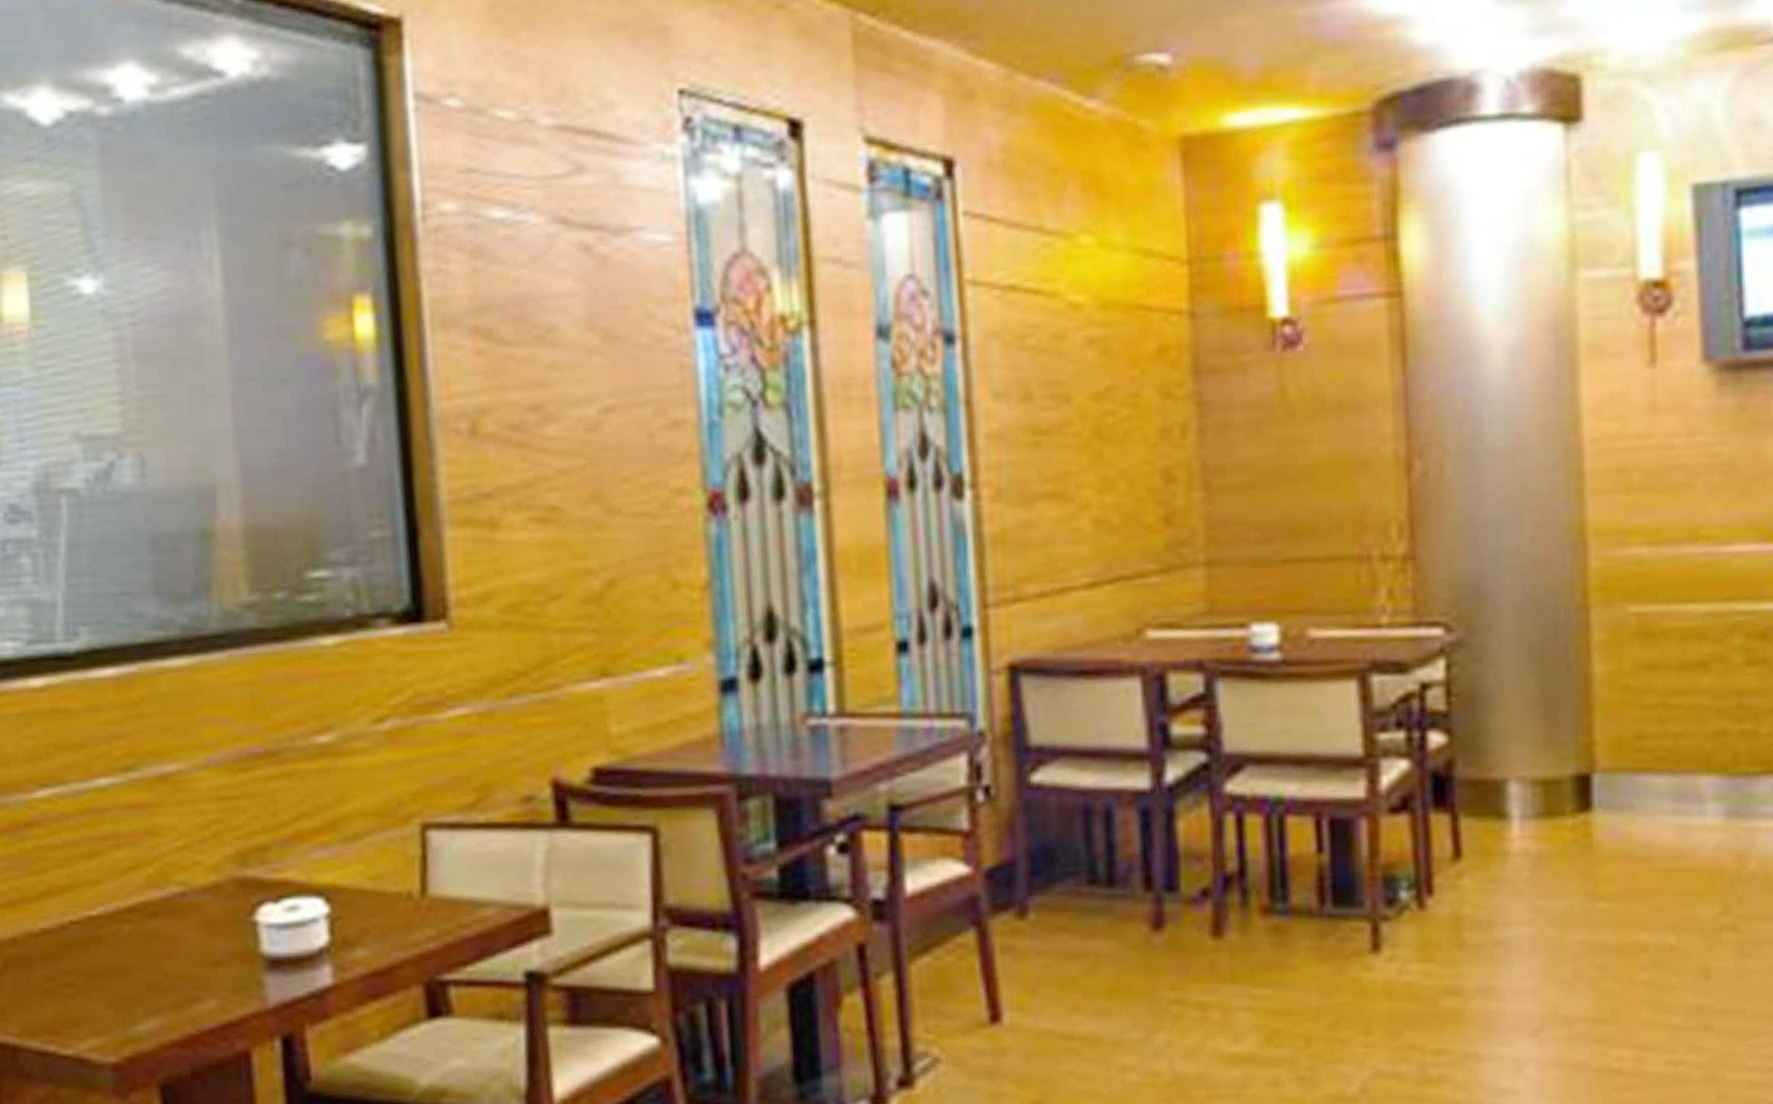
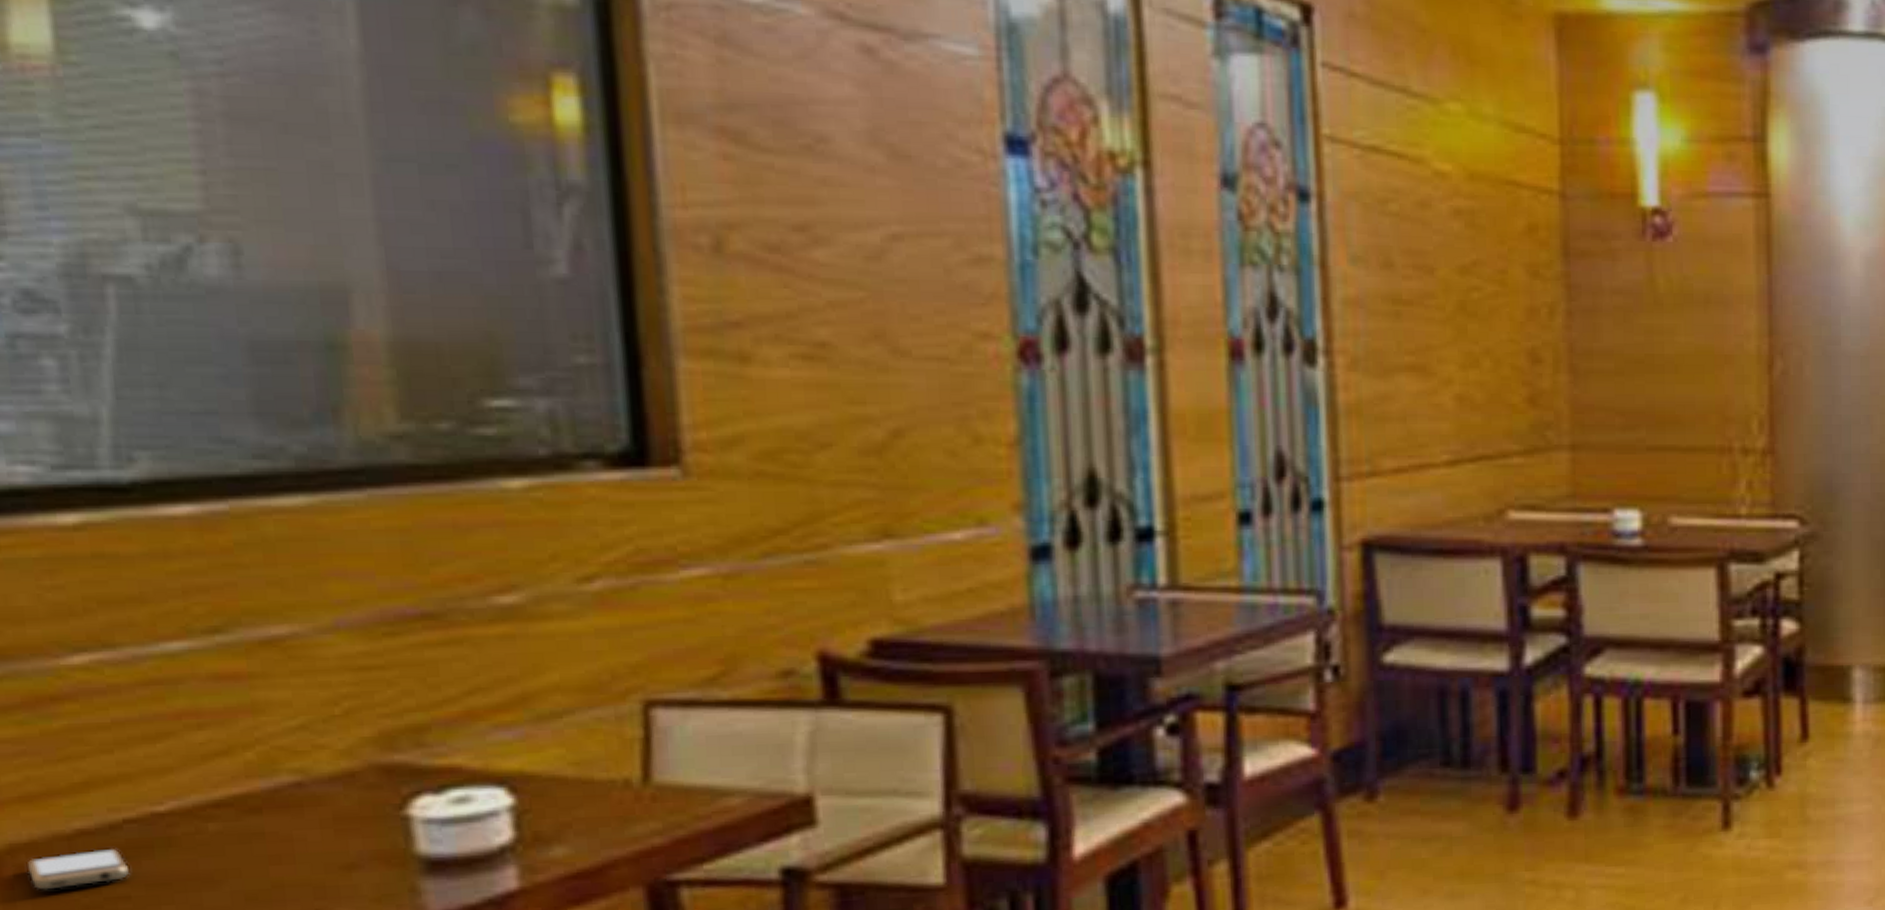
smartphone: none [10,944,74,977] -> present [26,848,131,890]

